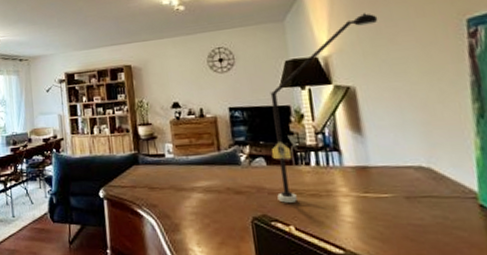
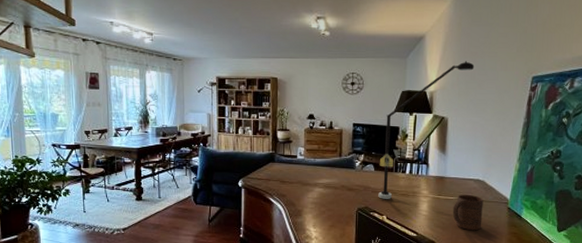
cup: none [390,188,444,243] -> present [452,194,484,231]

